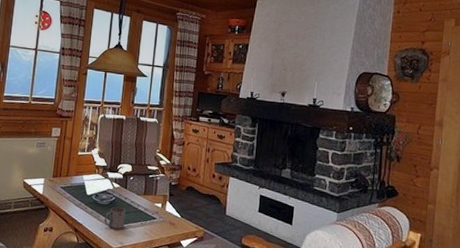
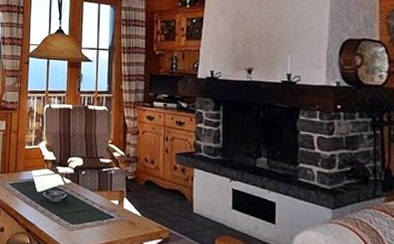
mug: present [104,206,126,229] -> none [58,204,79,229]

